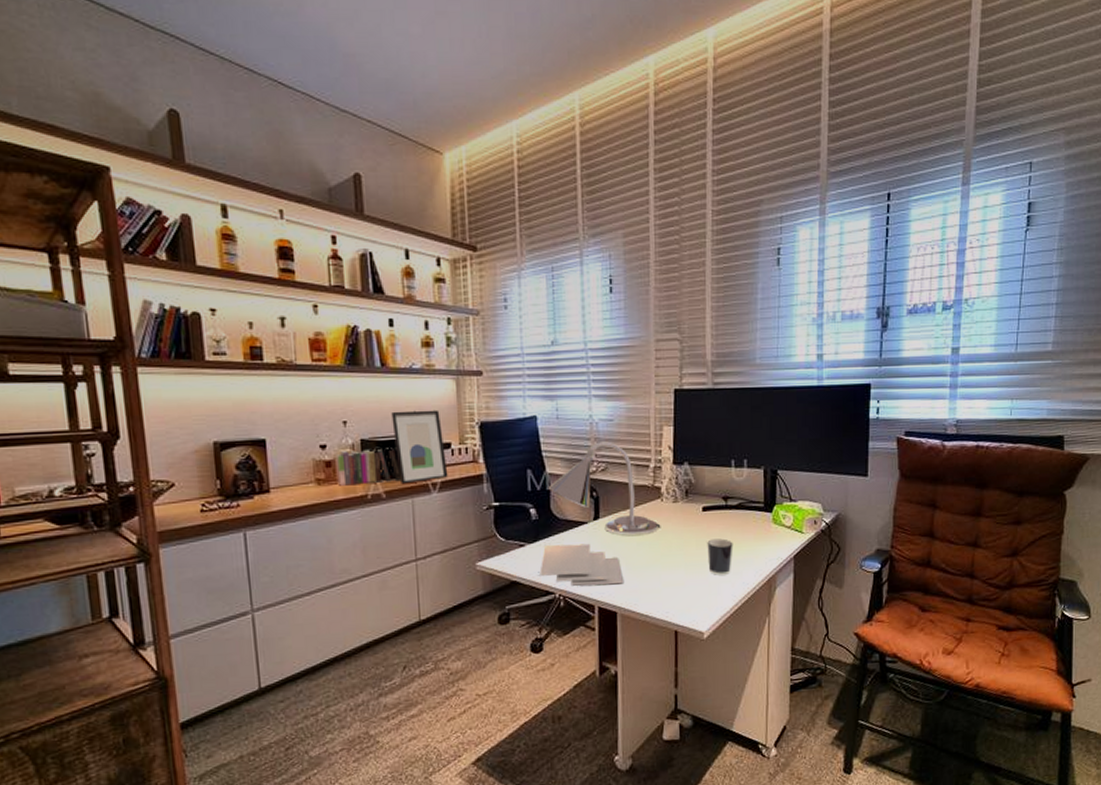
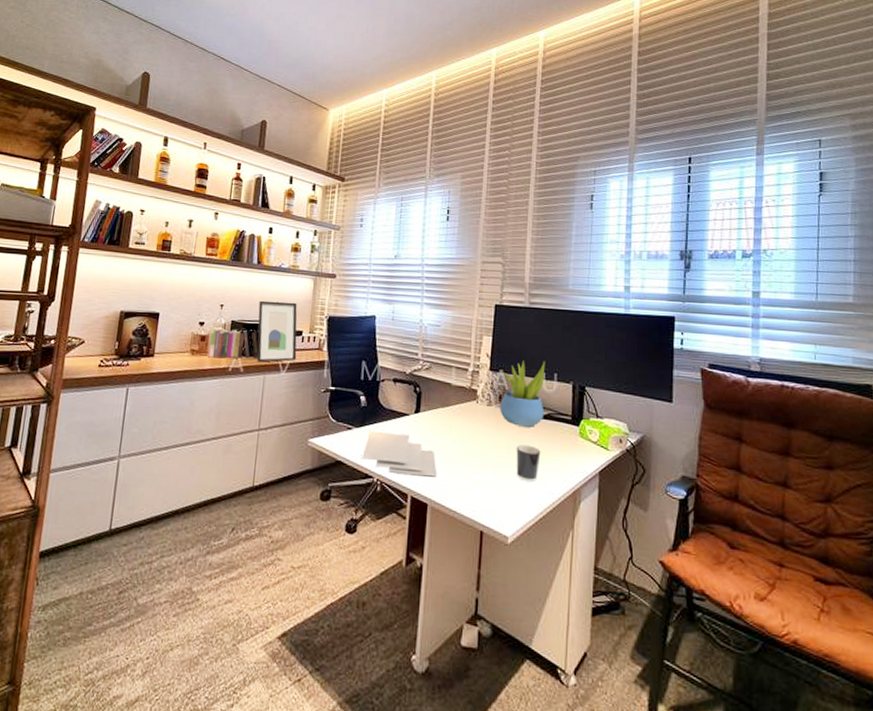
table lamp: present [548,441,661,537] -> none [378,343,475,433]
succulent plant: none [687,446,735,520] -> present [500,360,546,427]

